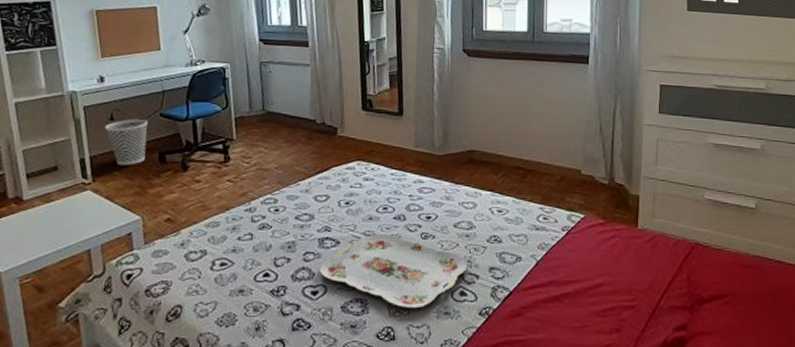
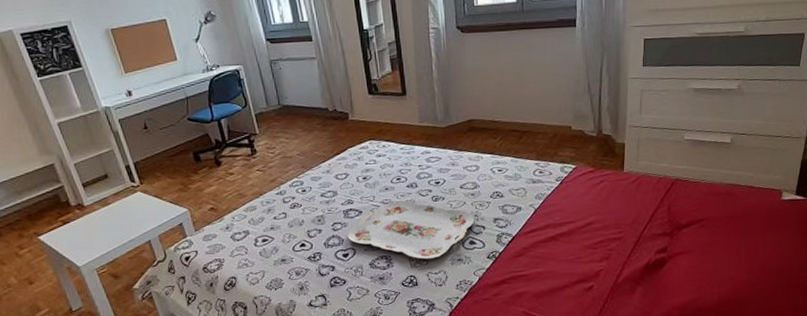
wastebasket: present [104,119,149,166] -> none [140,125,182,168]

